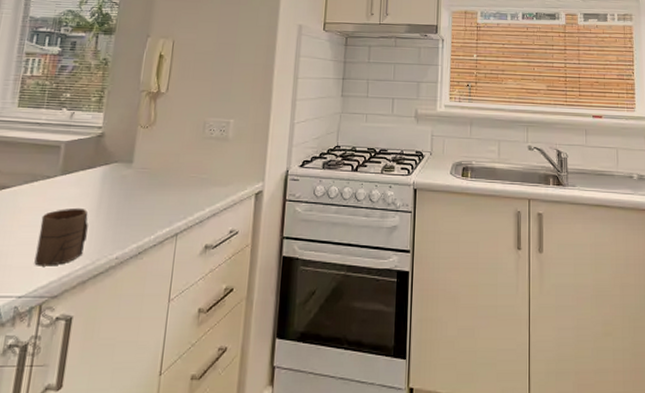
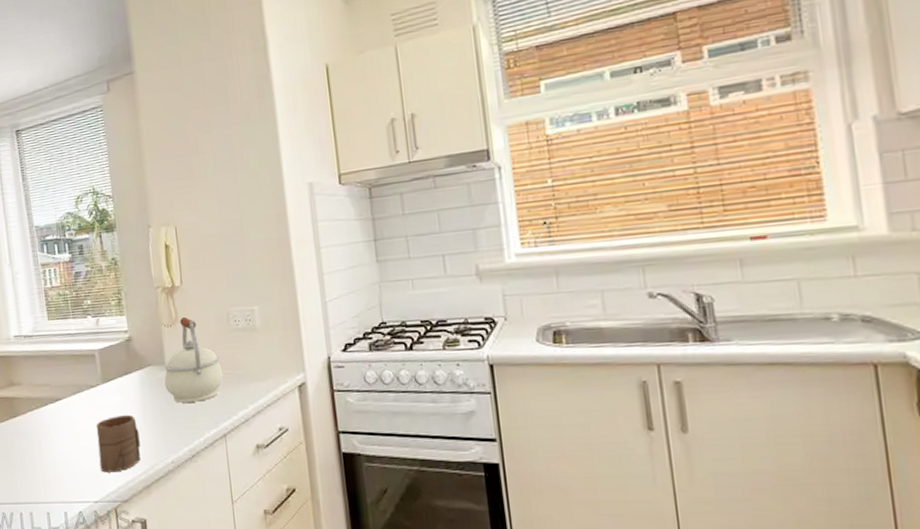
kettle: none [127,120,189,201] -> present [164,316,224,403]

